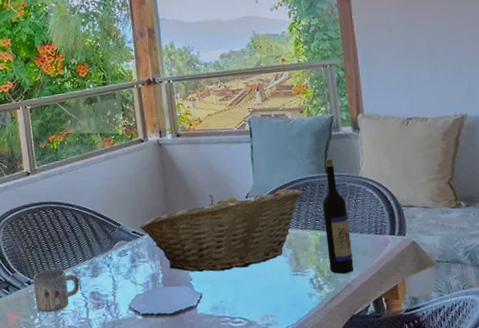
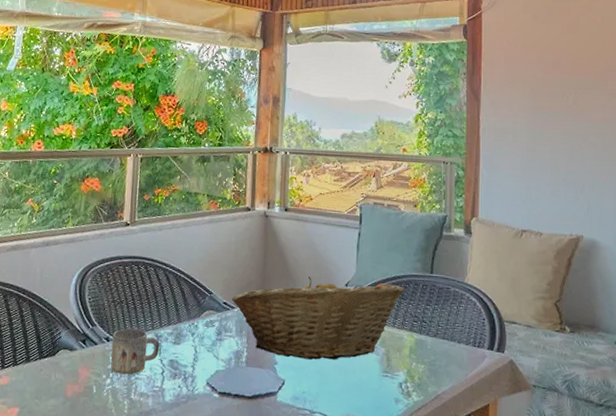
wine bottle: present [322,158,354,274] -> none [421,259,448,383]

